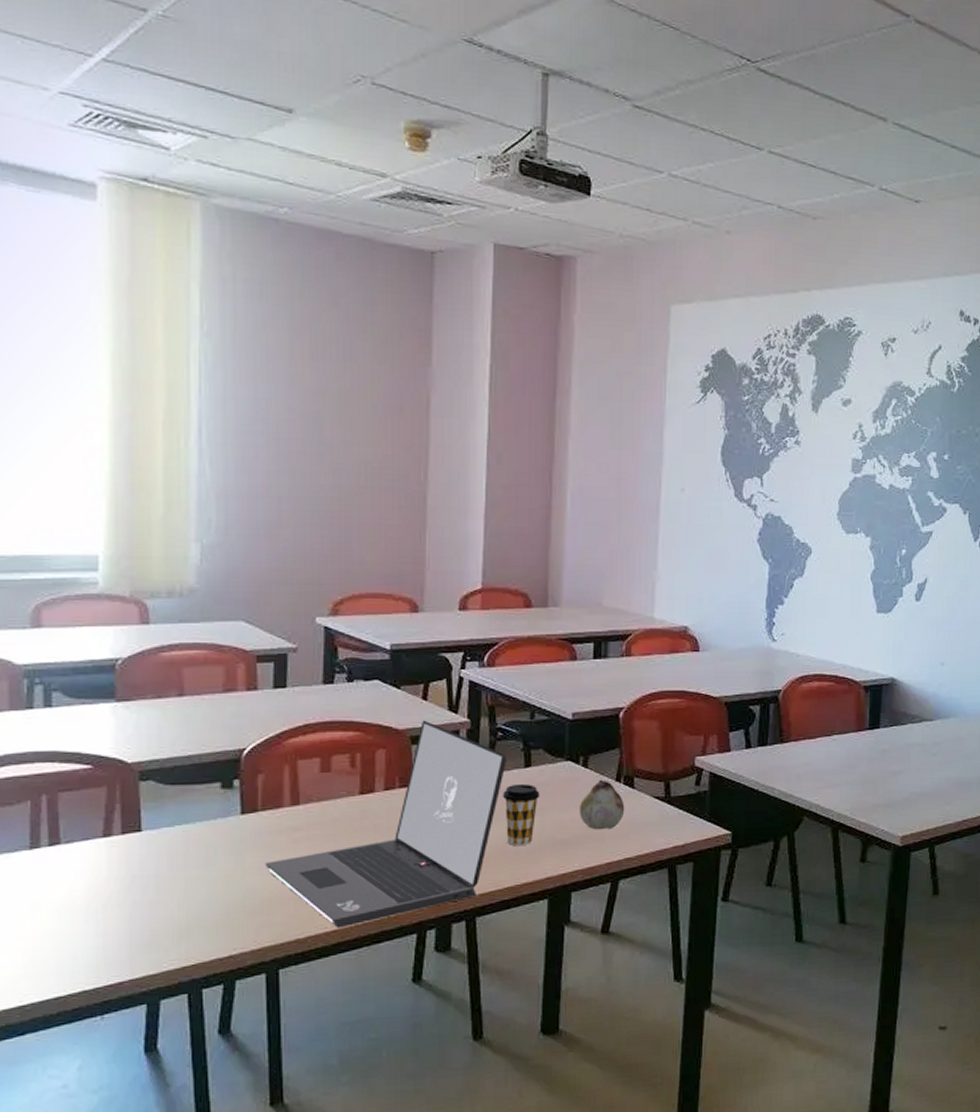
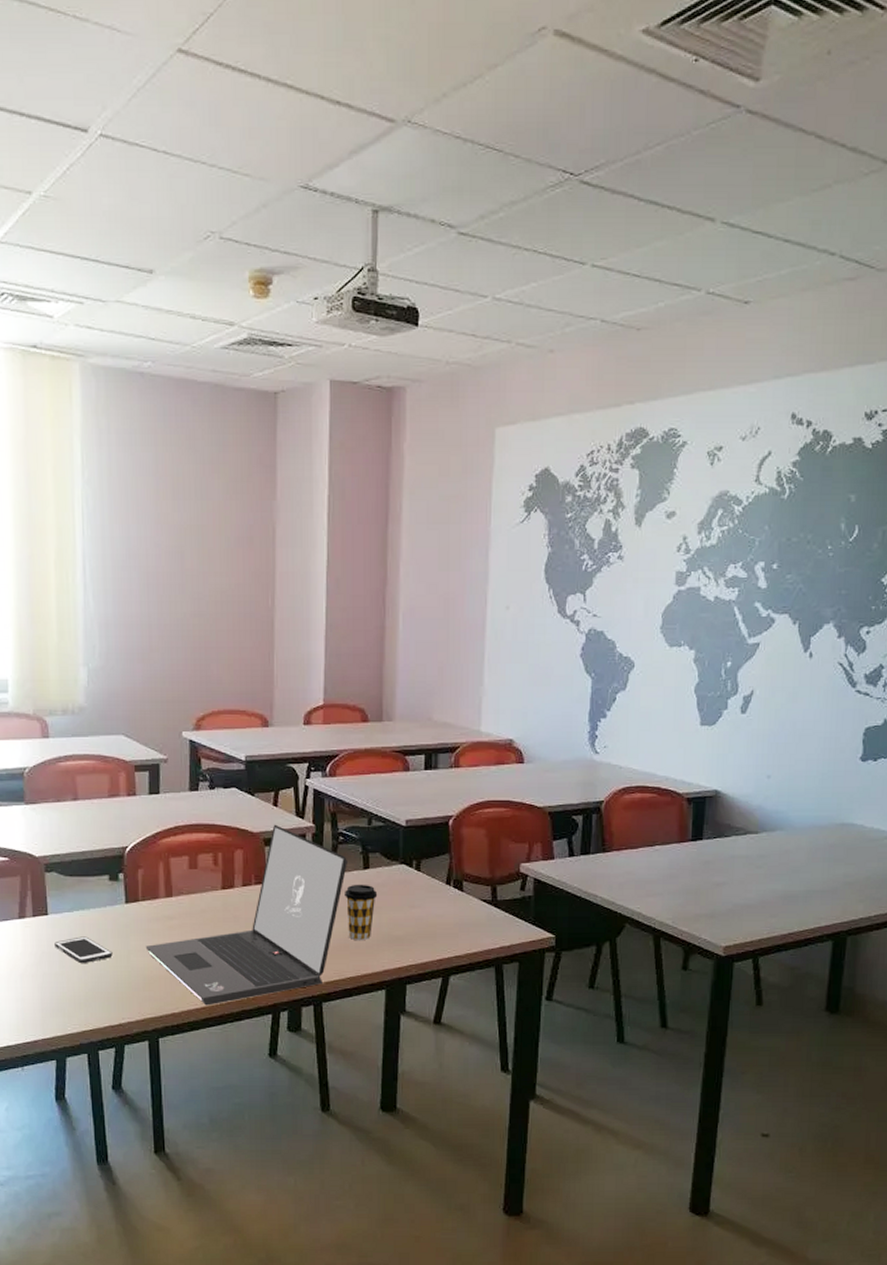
cell phone: none [149,855,223,888] -> present [54,936,113,964]
fruit: present [578,779,625,830] -> none [412,882,455,929]

